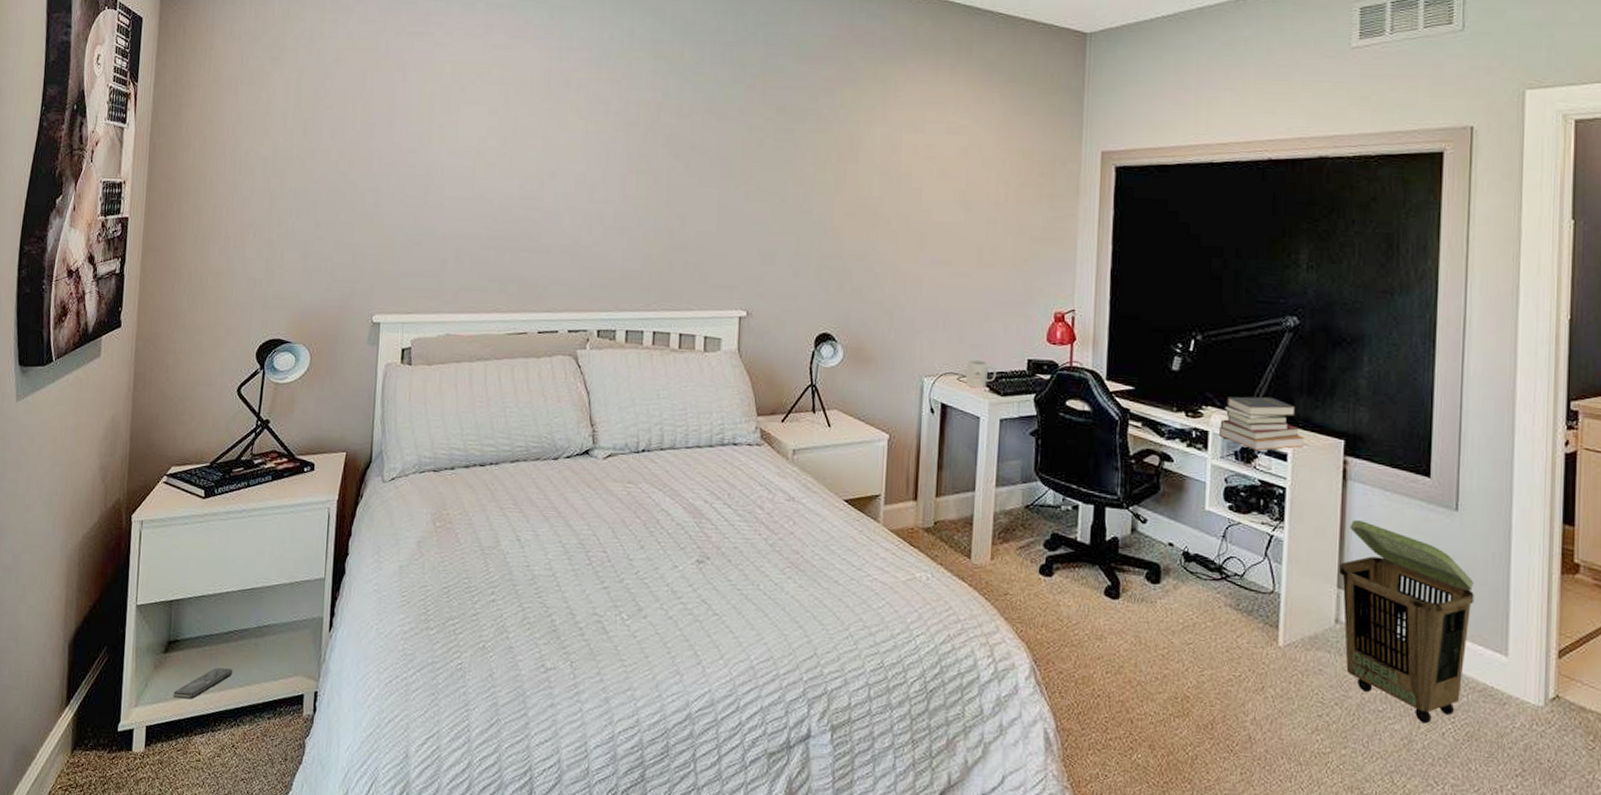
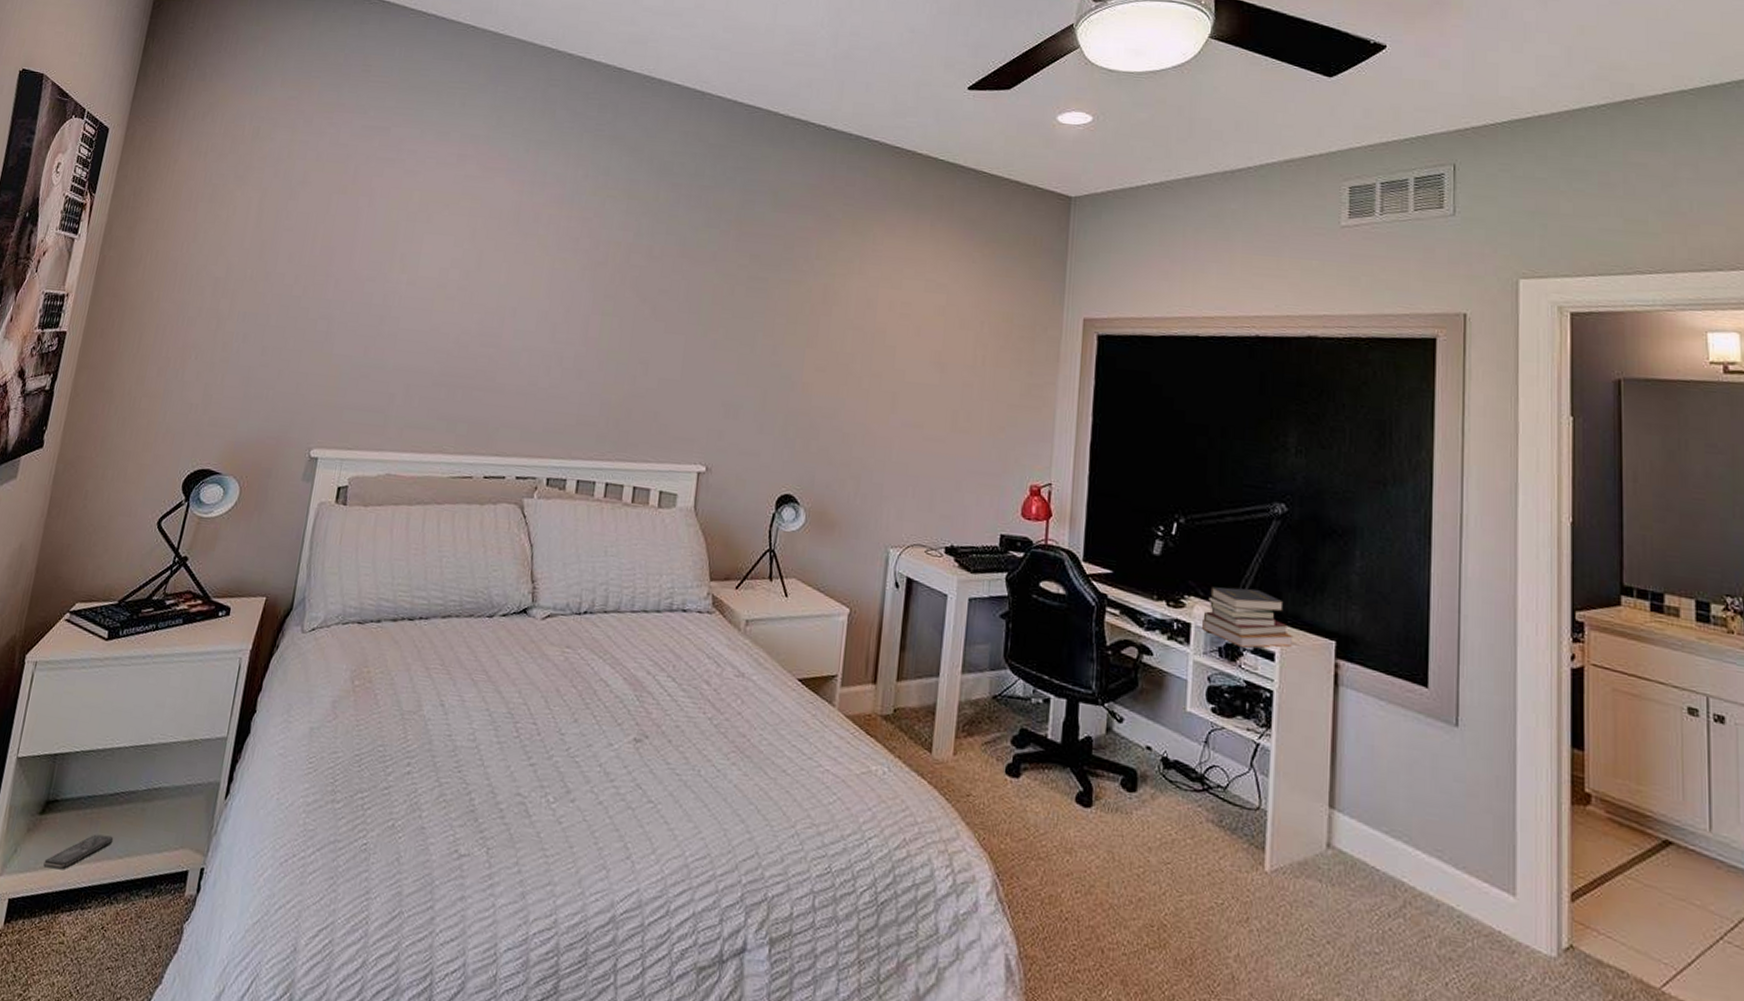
mug: present [965,360,996,389] -> none [933,532,967,564]
laundry basket: present [1339,520,1475,724] -> none [1331,731,1478,971]

